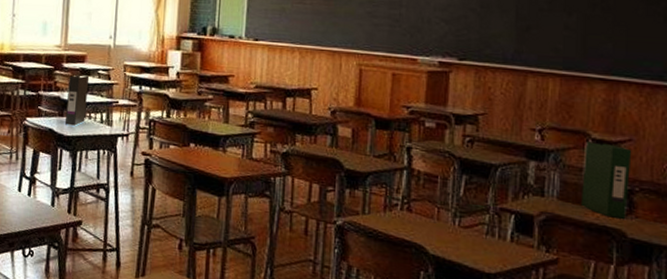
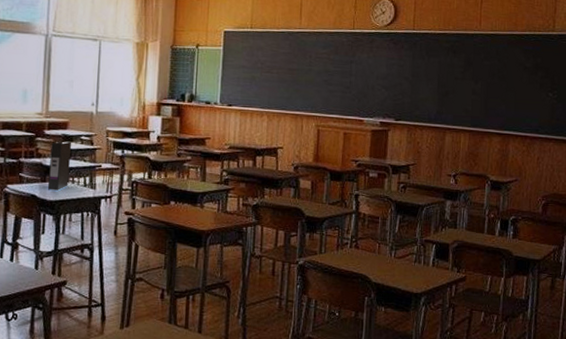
binder: present [580,141,632,221] -> none [481,183,517,243]

